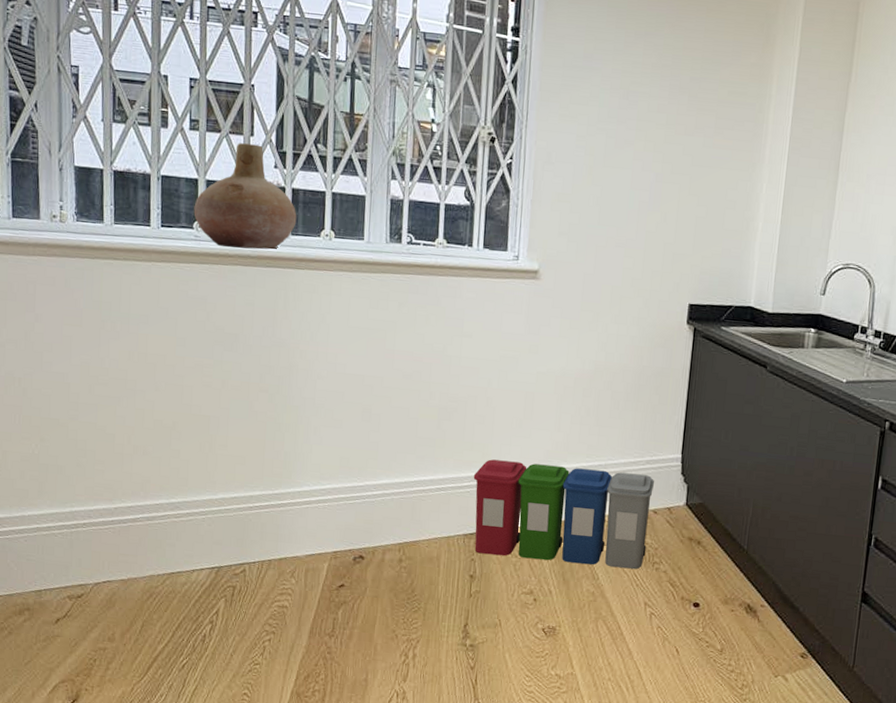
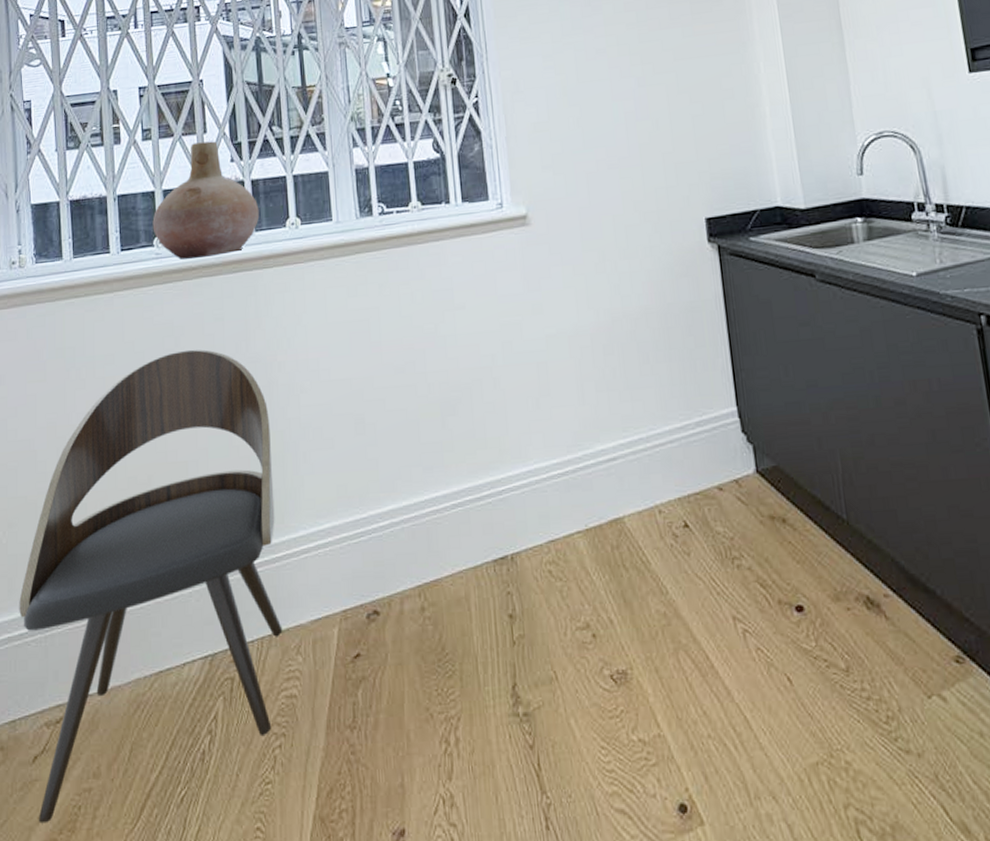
dining chair: none [48,324,287,668] -> present [19,349,283,824]
recycling bin: present [473,459,655,570] -> none [493,441,720,583]

